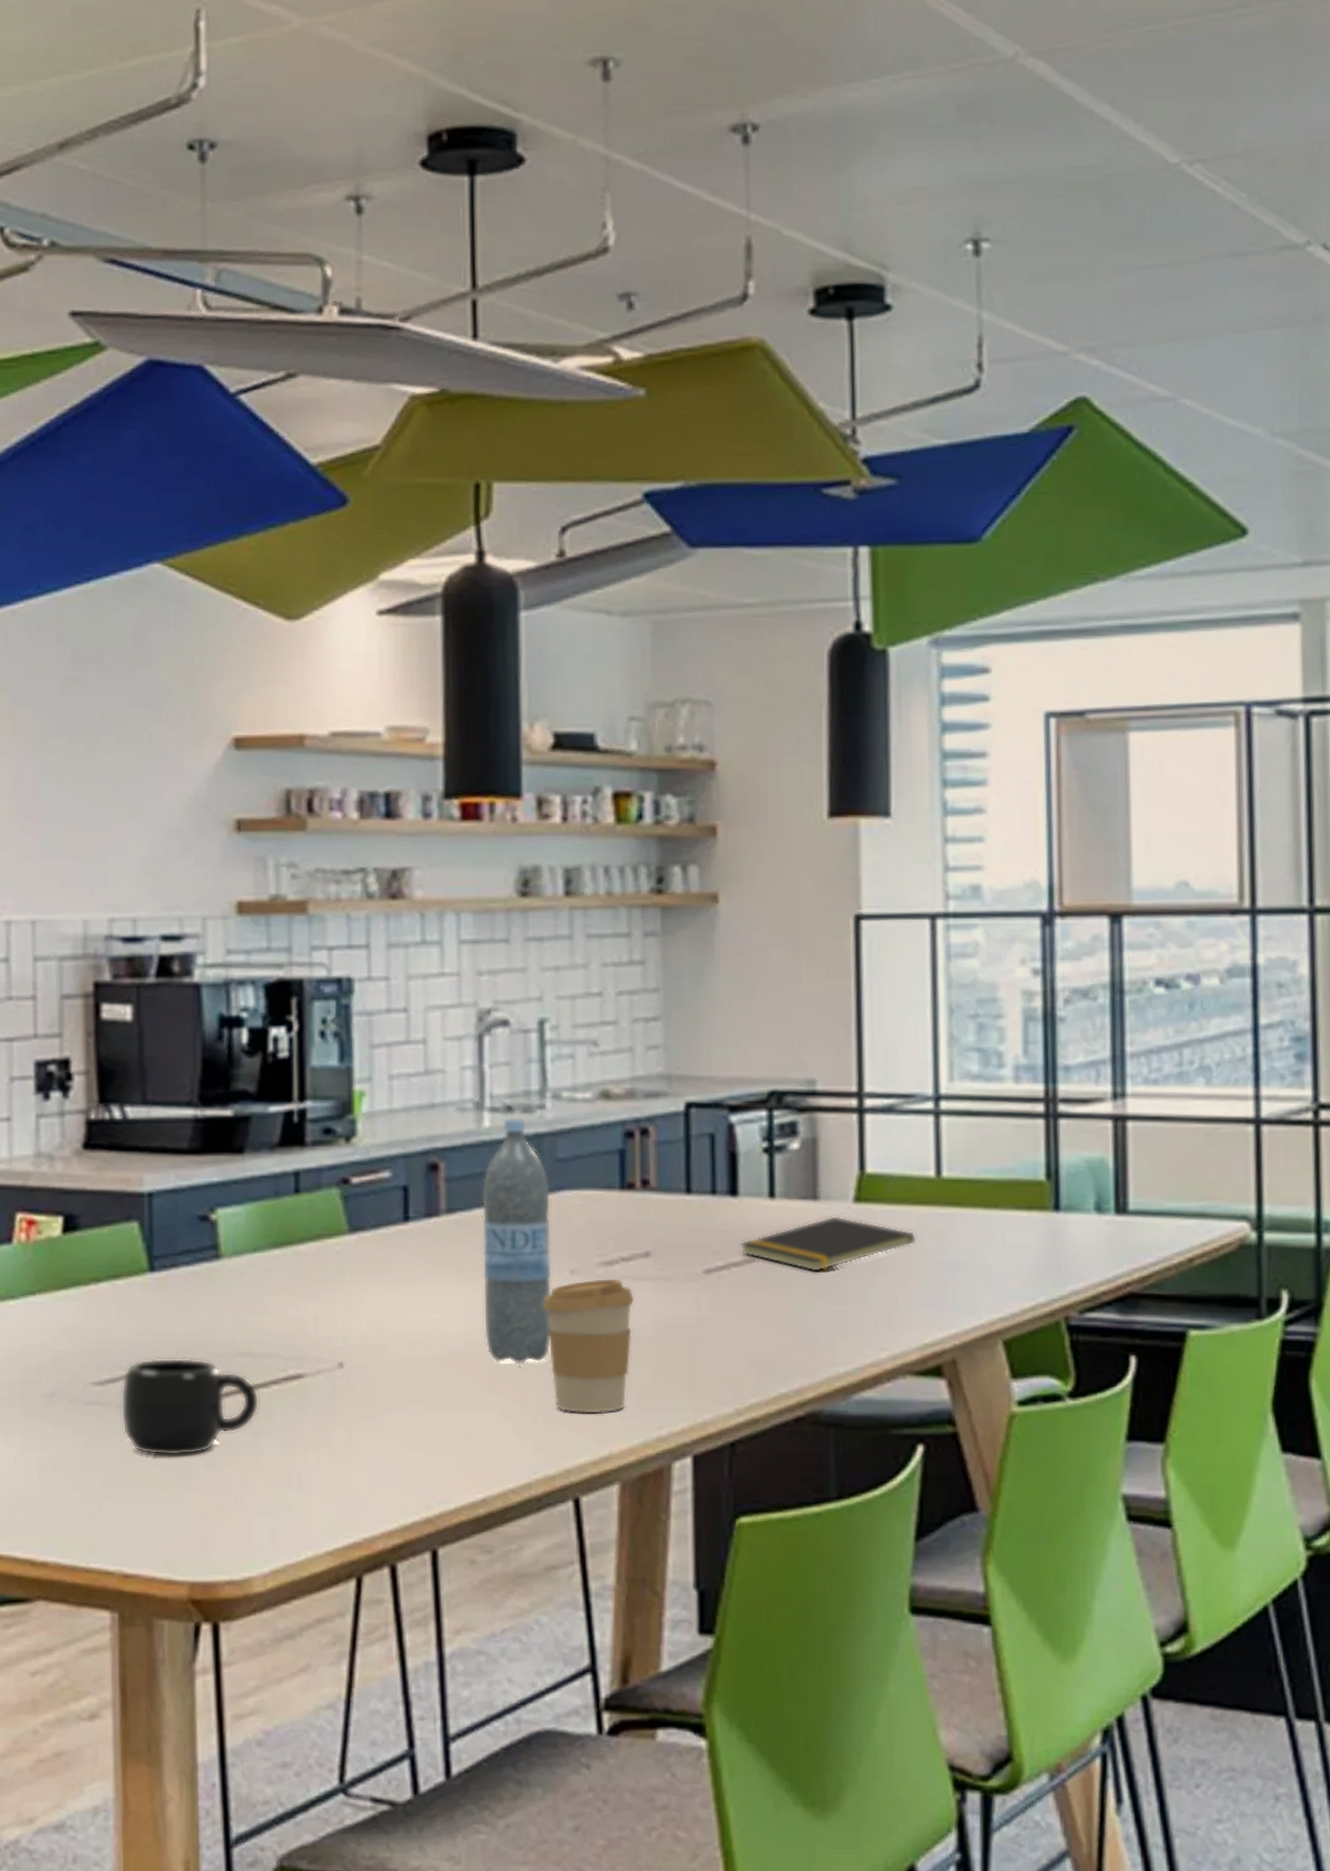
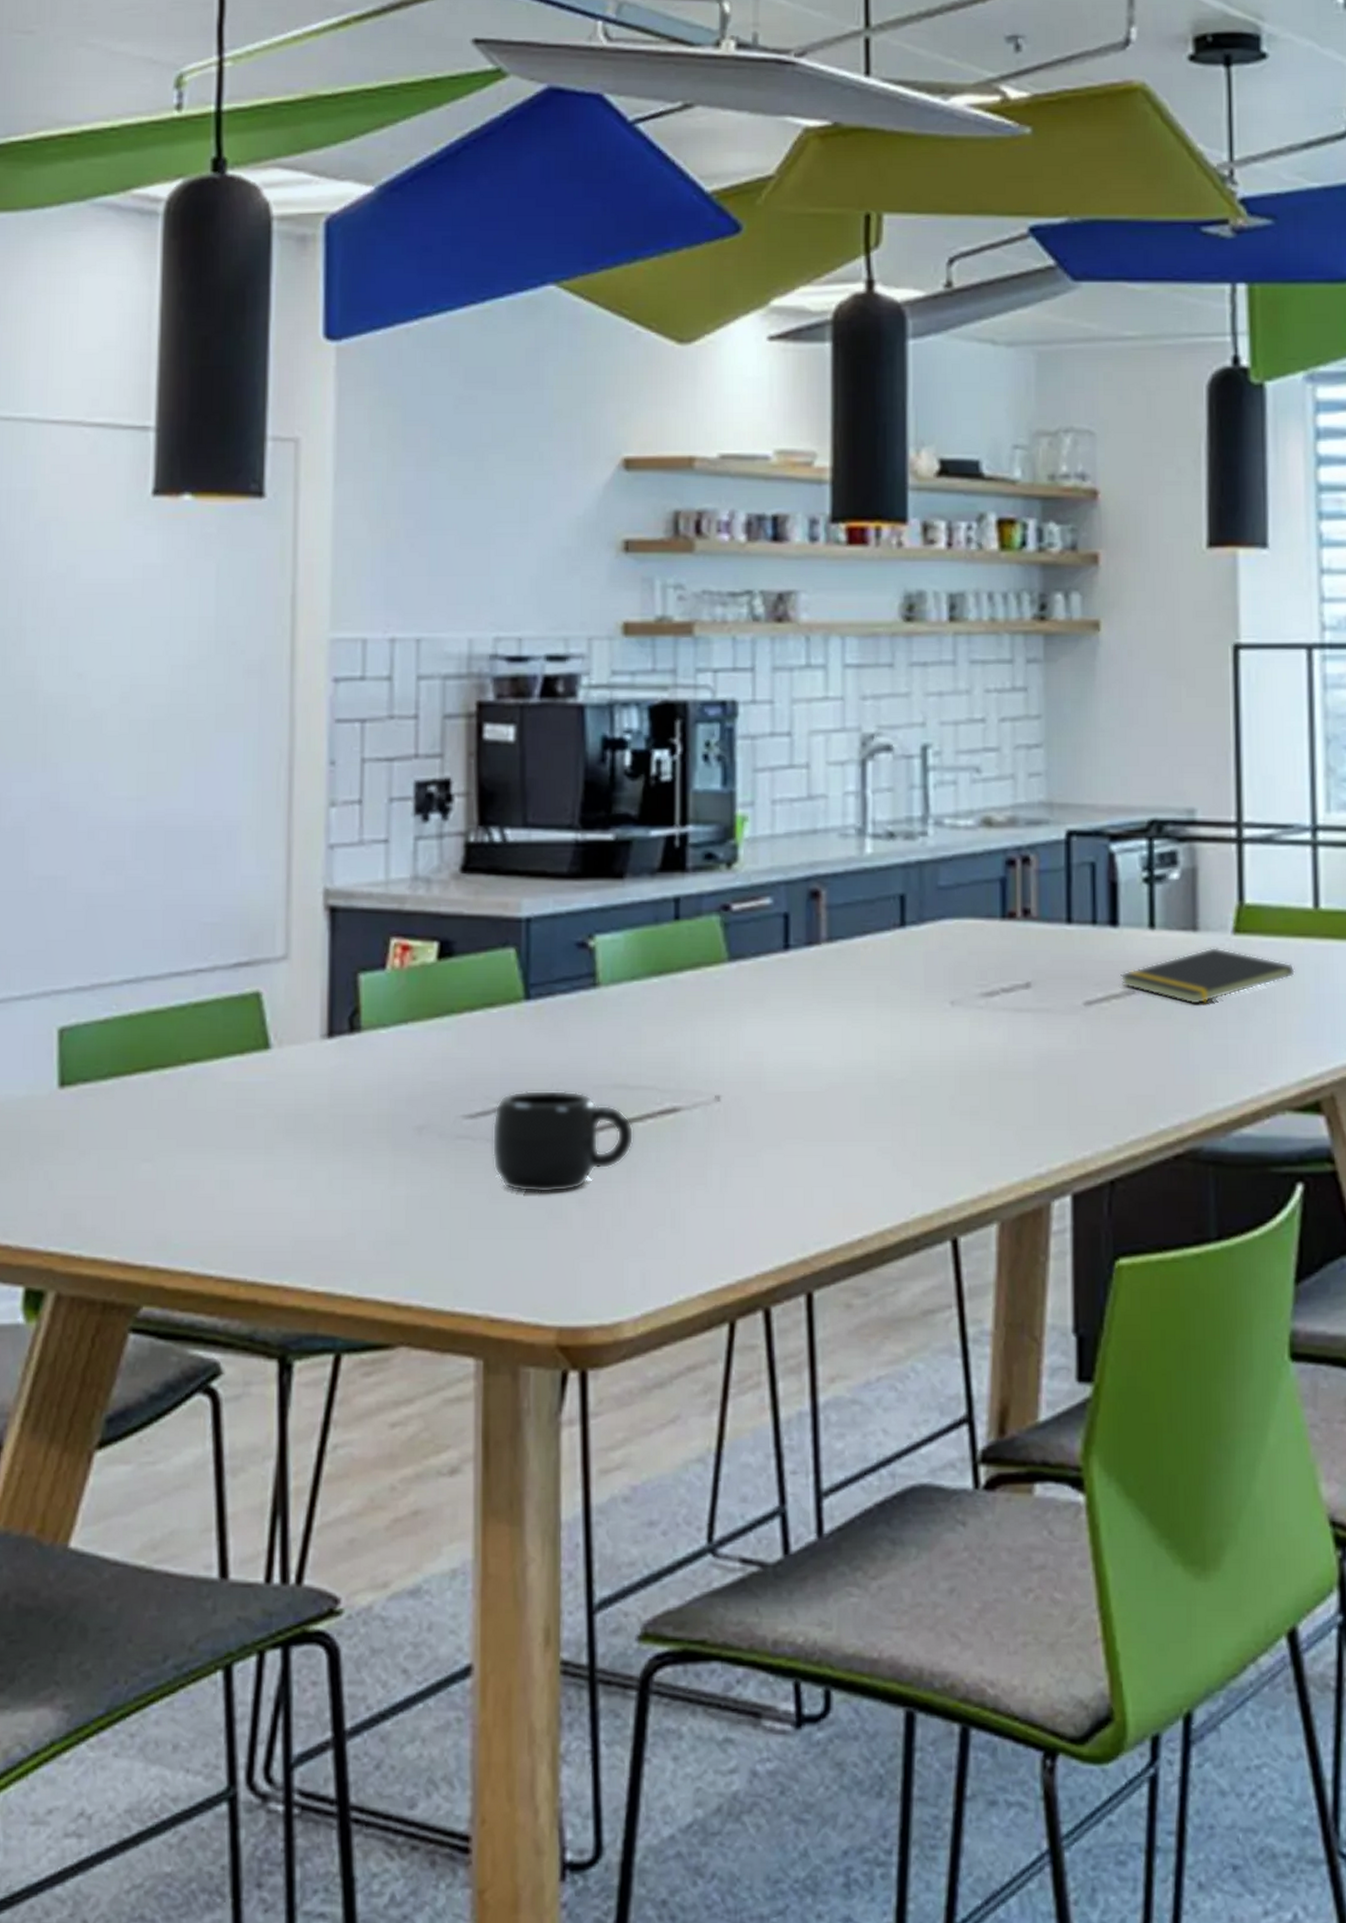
water bottle: present [482,1117,552,1364] -> none [862,844,932,1098]
coffee cup: present [542,1278,635,1414] -> none [922,1010,1015,1150]

